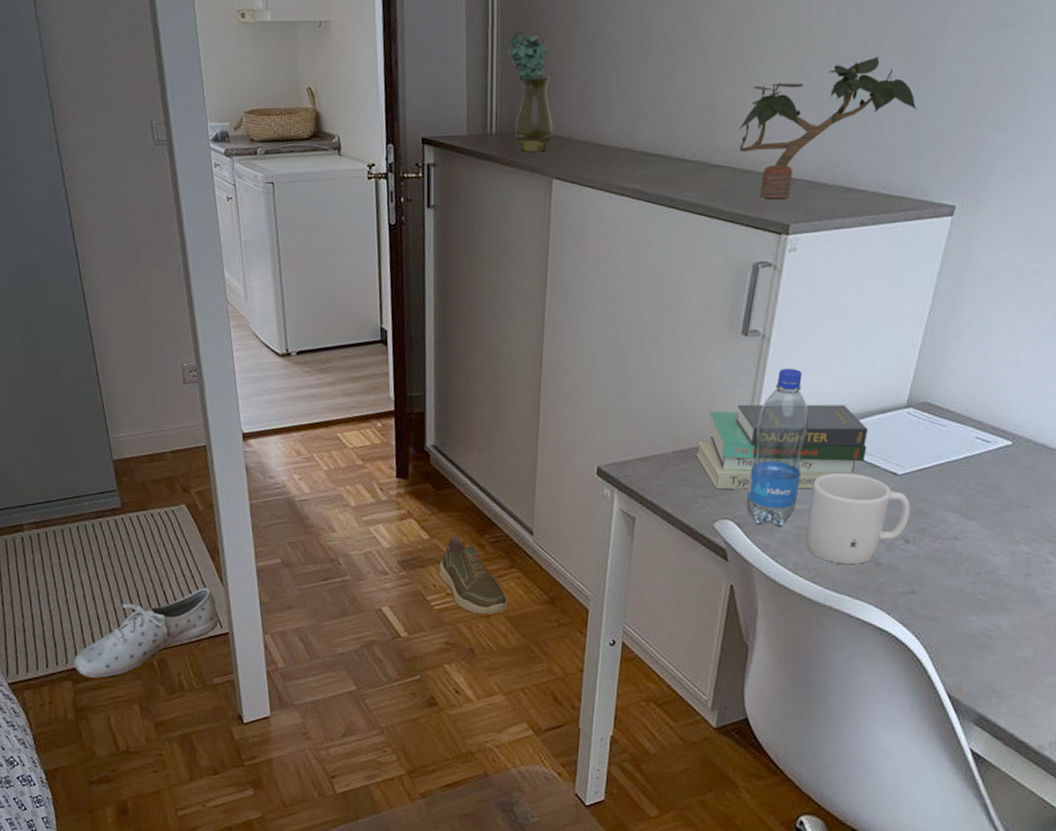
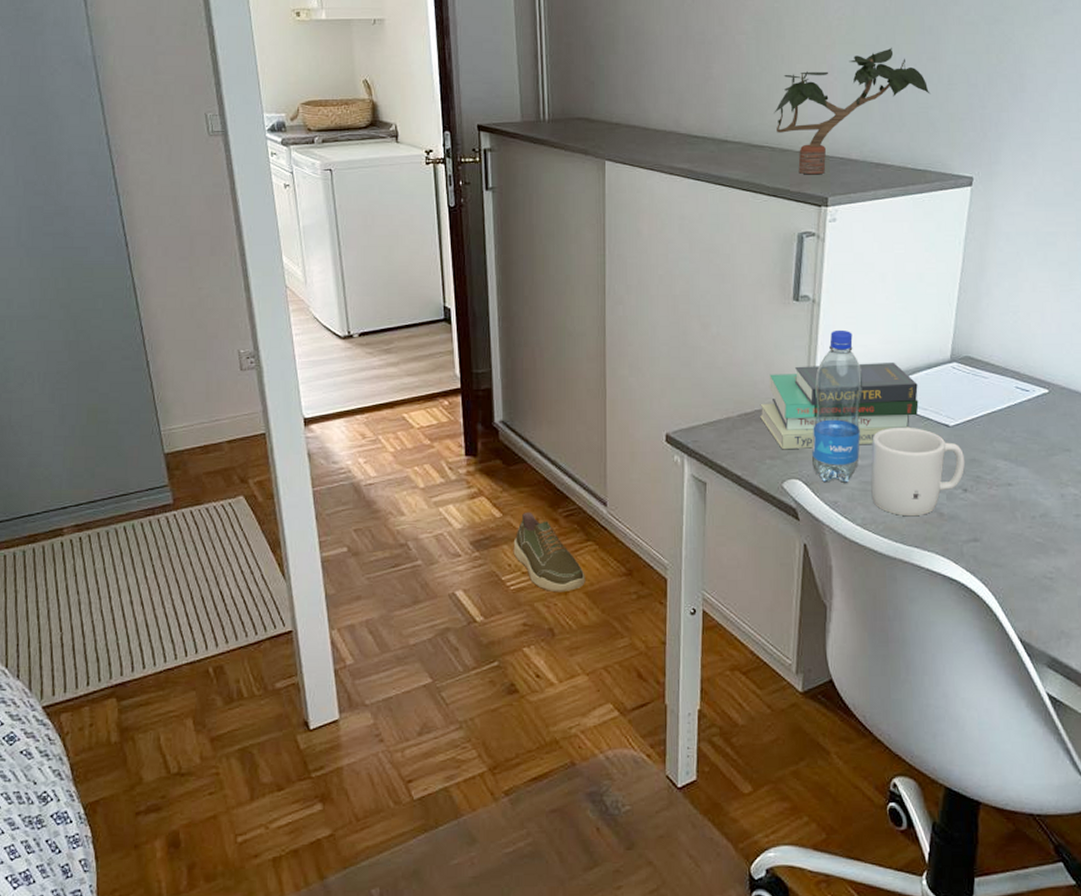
shoe: present [74,588,219,678] -> none [119,584,281,693]
vase: present [508,27,553,152] -> none [556,24,602,136]

